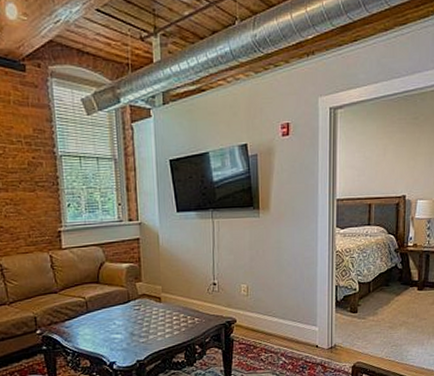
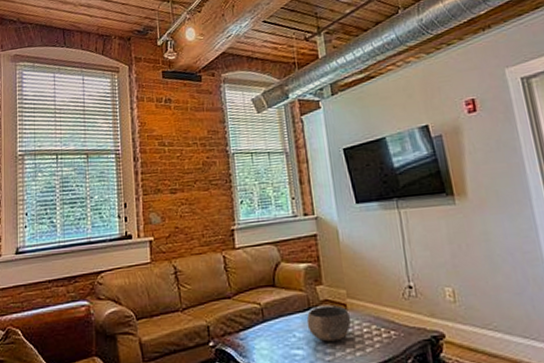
bowl: none [126,299,164,328] -> present [306,305,352,342]

